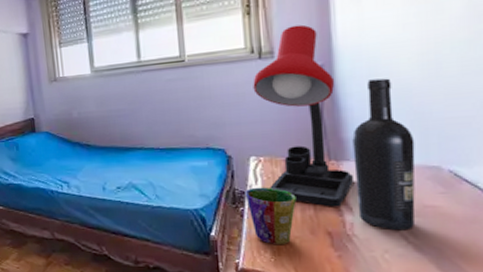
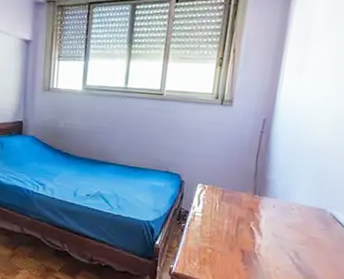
cup: present [245,187,297,245] -> none [188,209,225,257]
desk lamp: present [253,24,355,207] -> none [207,82,272,232]
wine bottle: present [352,78,416,231] -> none [265,137,314,254]

